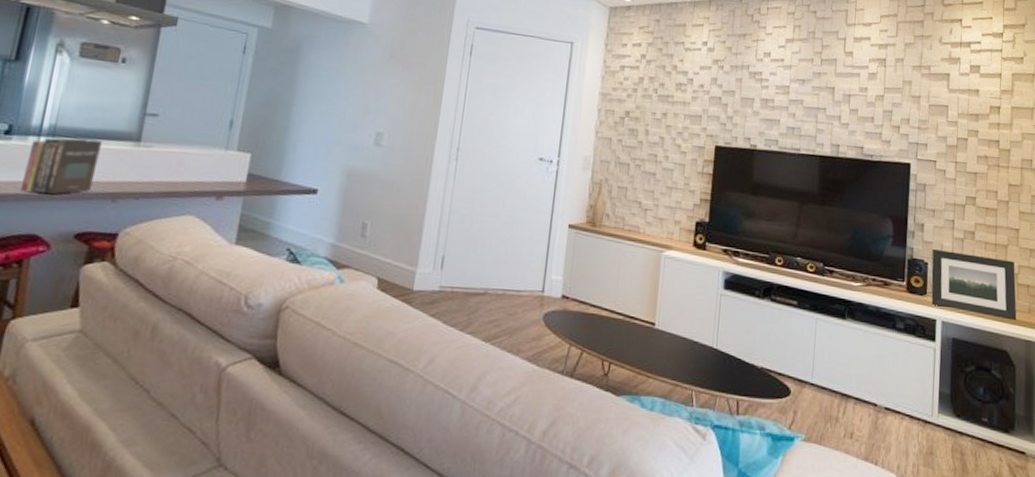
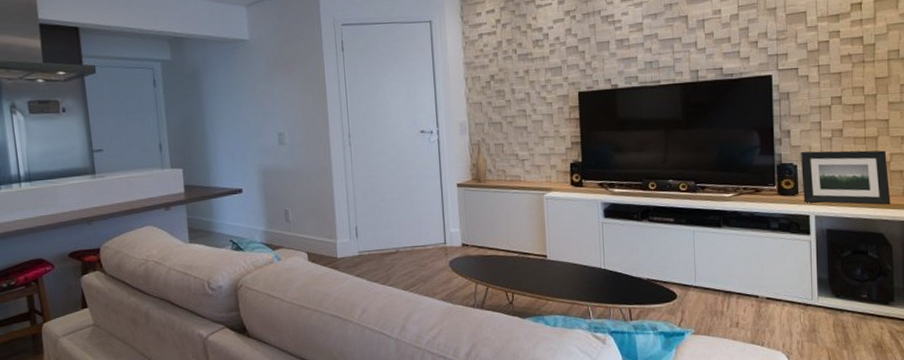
books: present [19,137,102,195] -> none [16,178,70,228]

